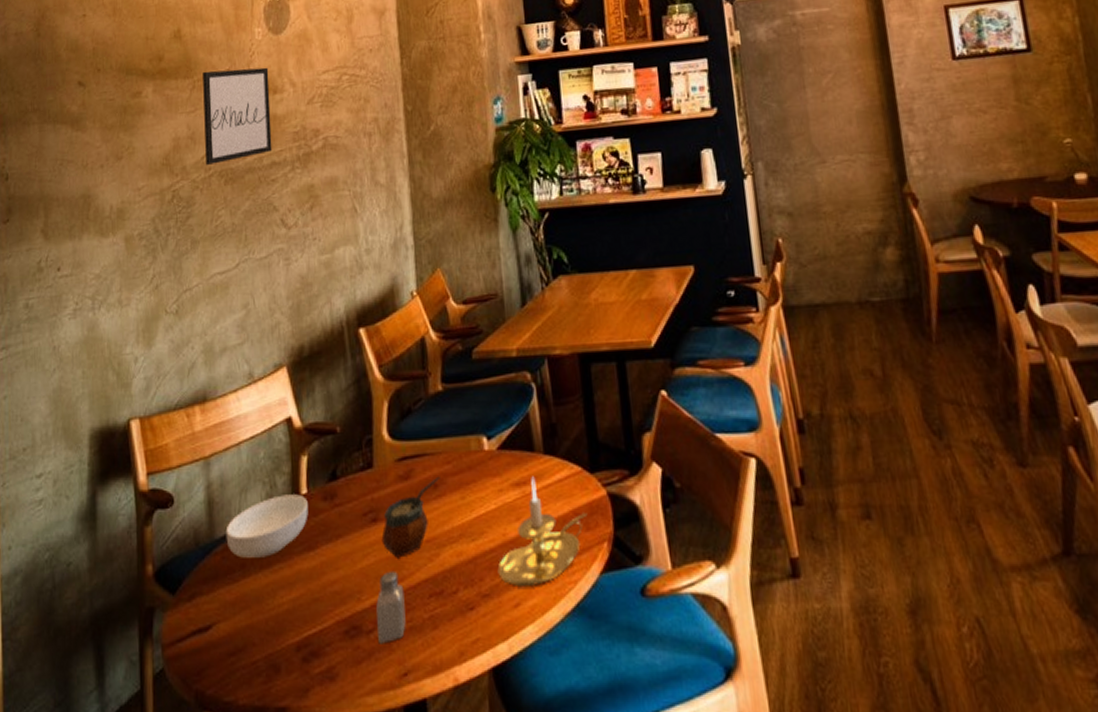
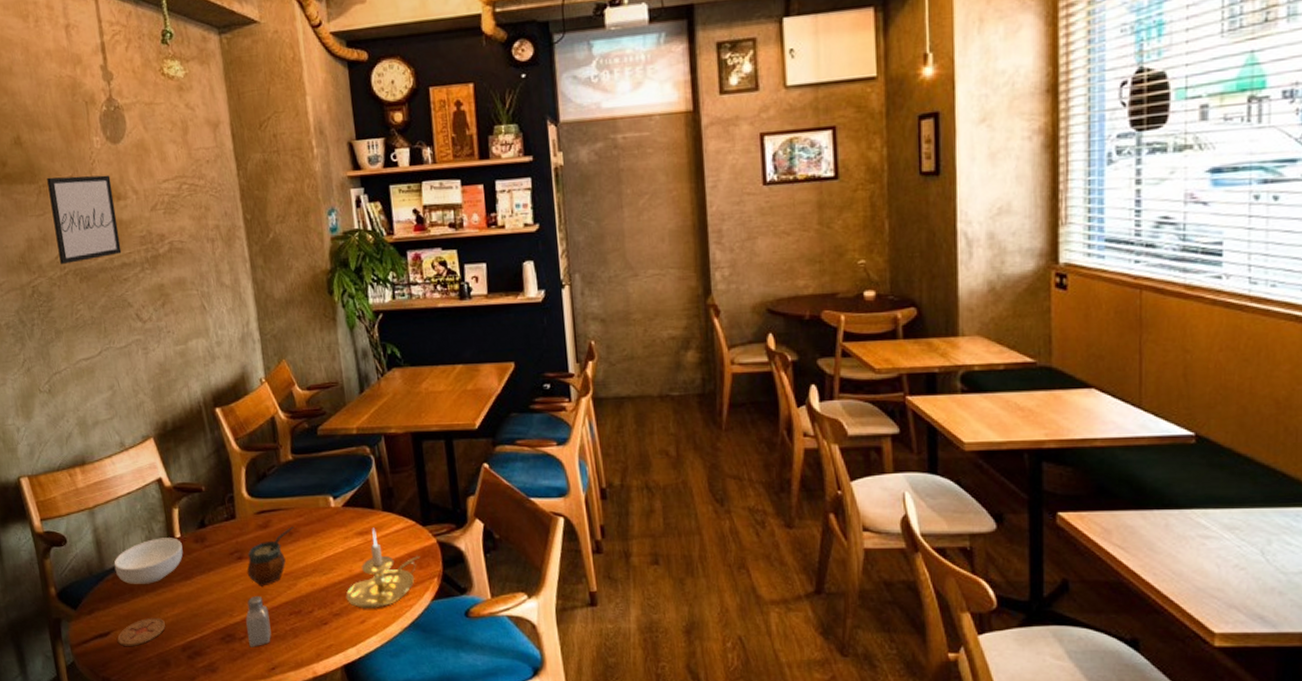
coaster: none [220,603,279,645] -> present [117,617,166,646]

